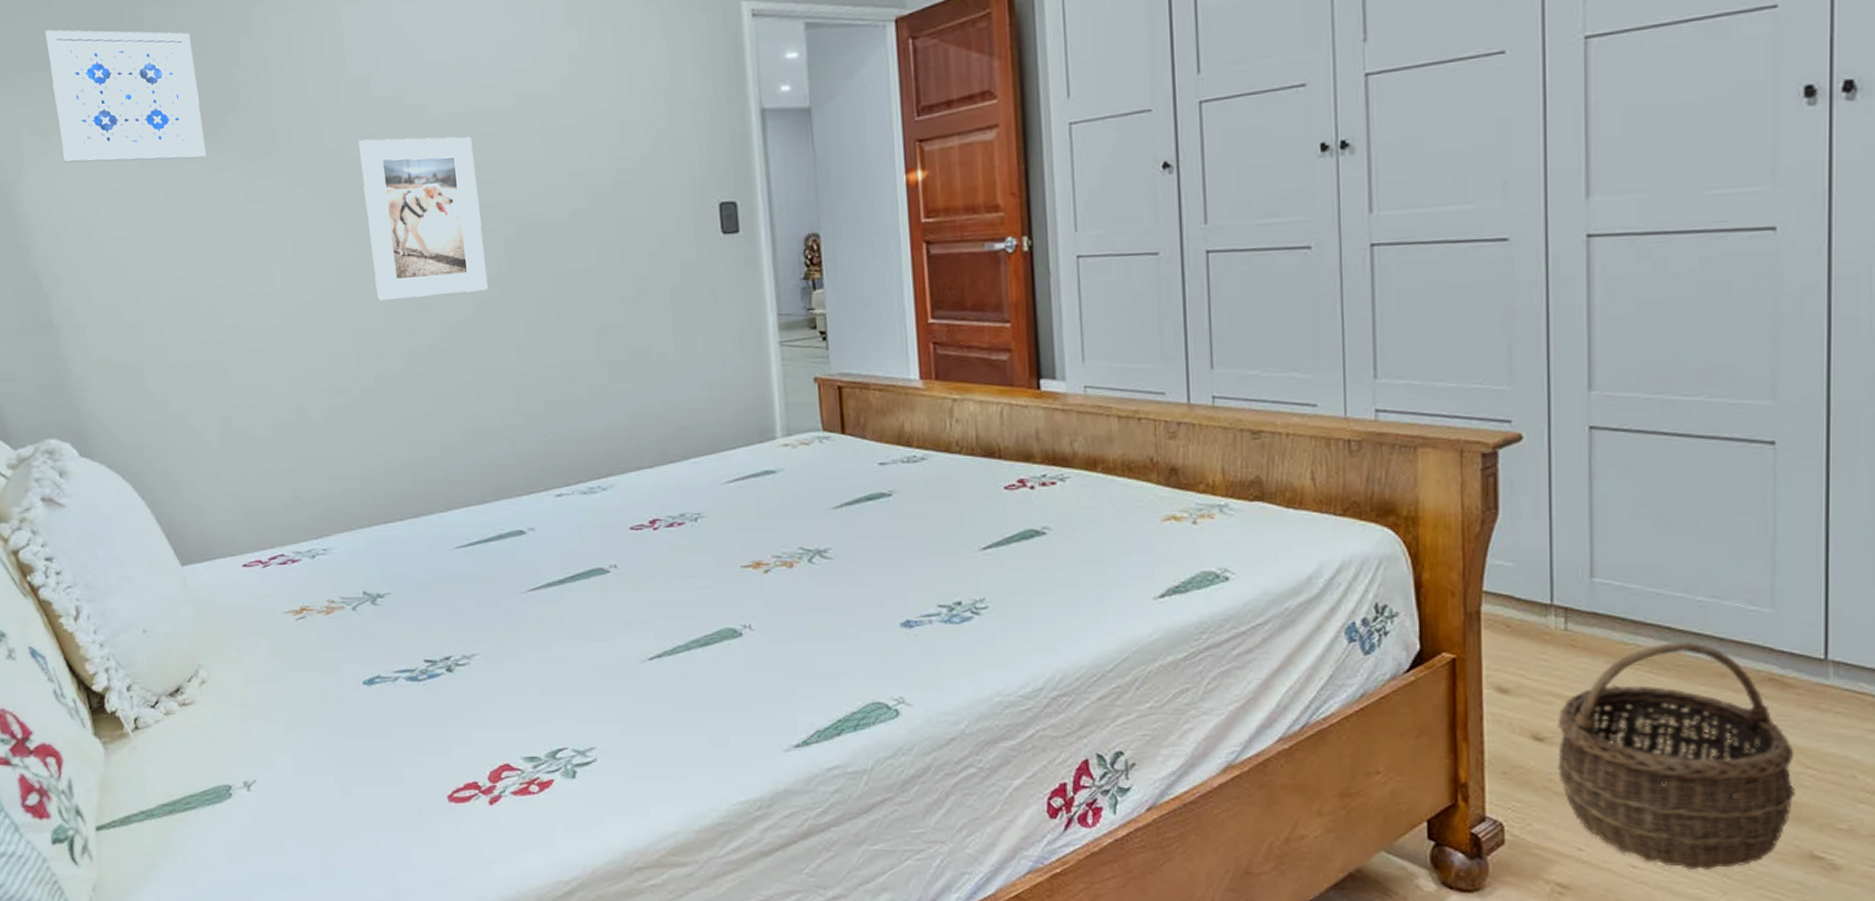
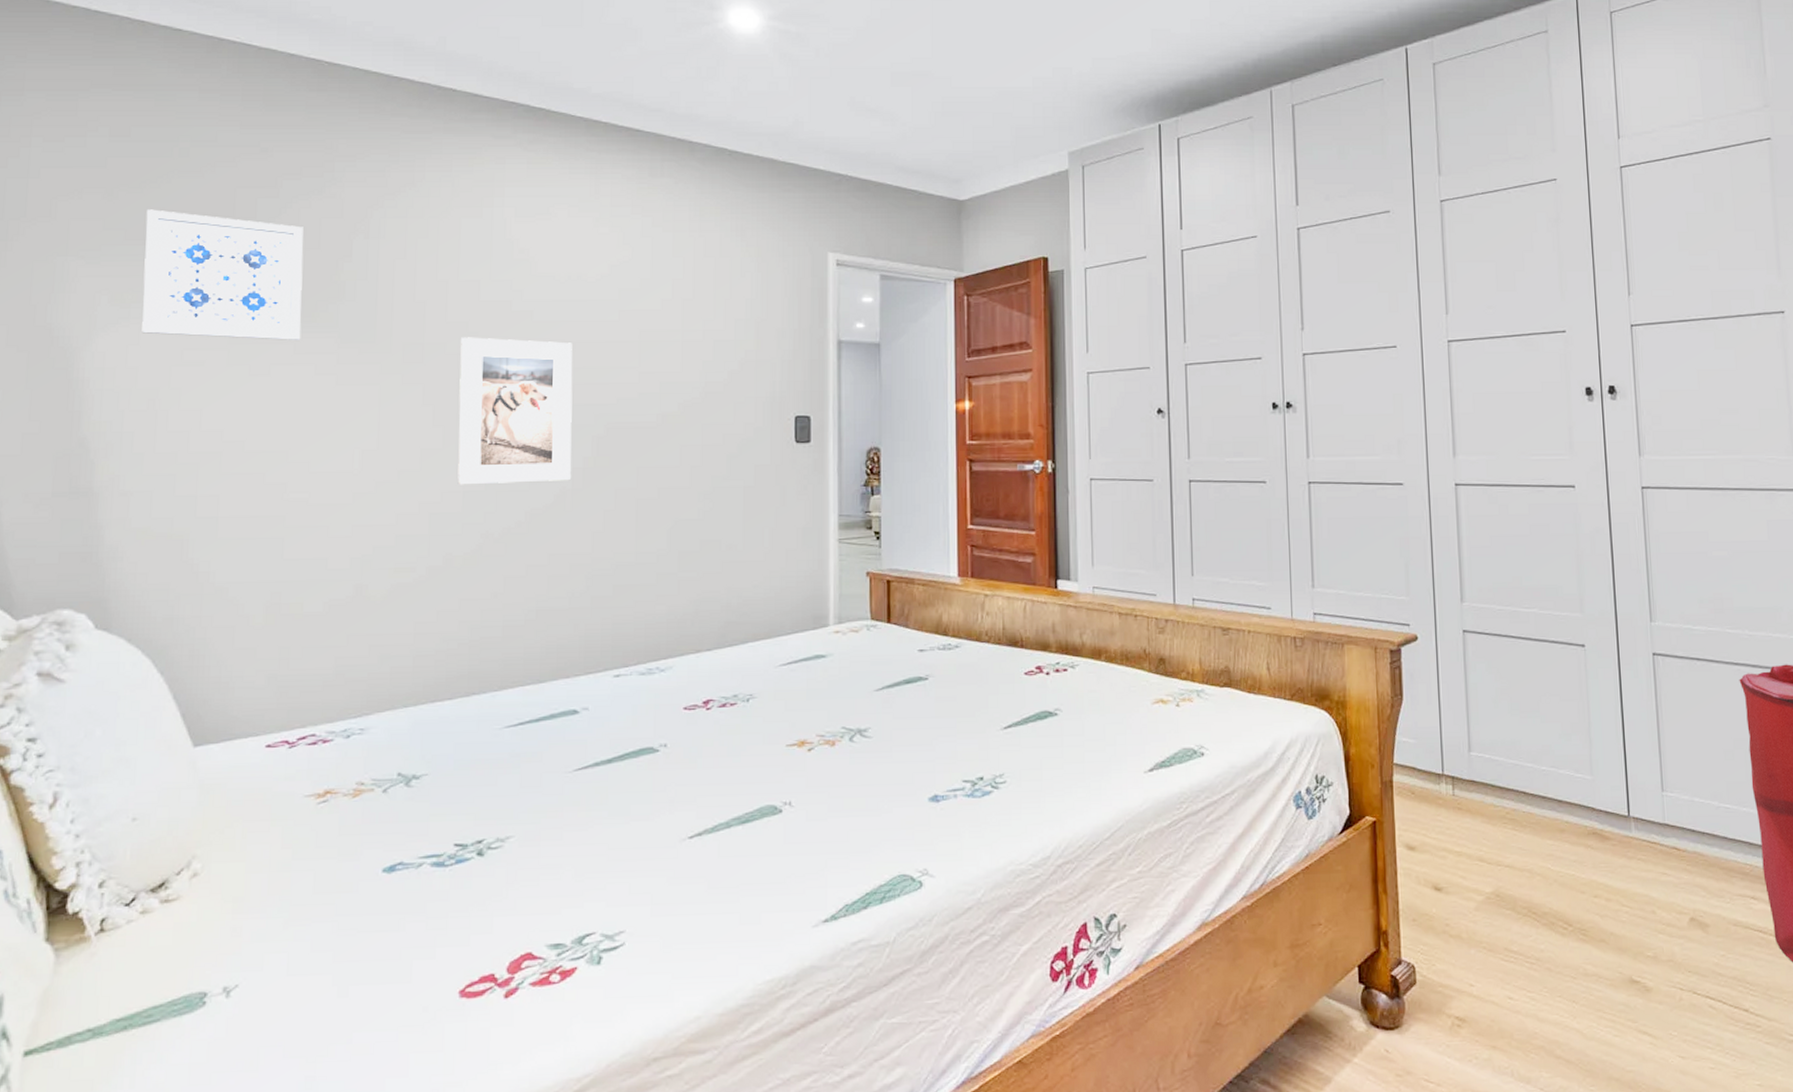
wicker basket: present [1557,642,1795,870] -> none [1450,804,1616,998]

